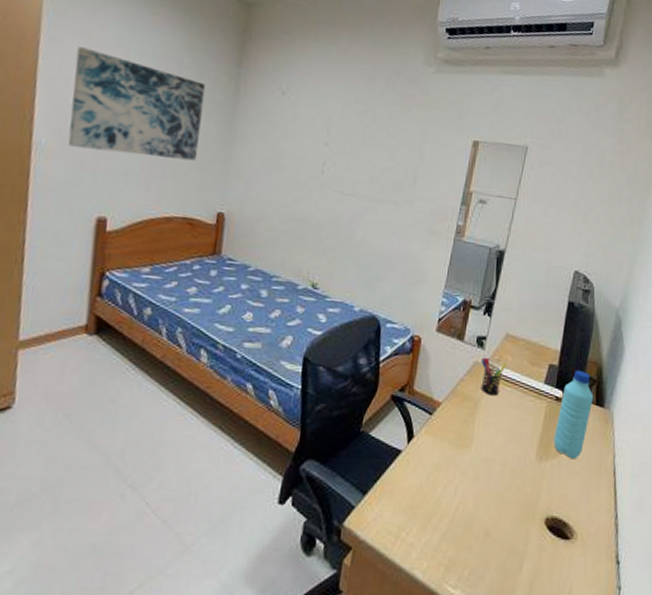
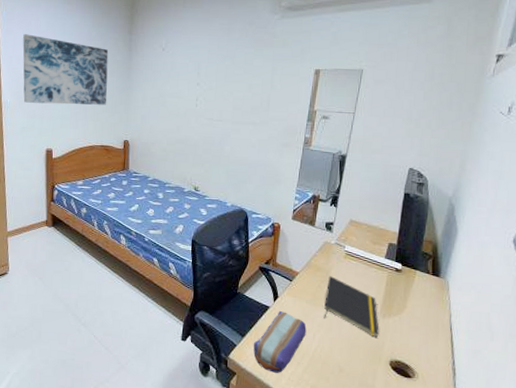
pencil case: none [377,455,447,545] -> present [253,310,307,374]
notepad: none [469,407,535,488] -> present [324,276,379,338]
pen holder: present [480,357,507,396] -> none [330,238,352,268]
water bottle: present [553,369,593,460] -> none [394,247,430,317]

